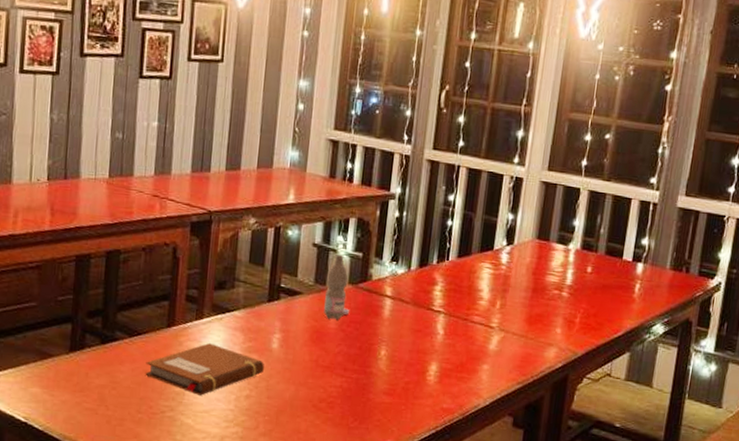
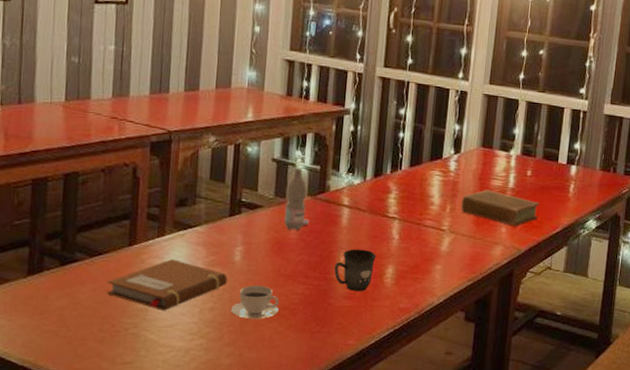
teacup: none [267,375,317,411] -> present [231,285,279,319]
mug: none [374,342,419,388] -> present [334,249,376,291]
book: none [512,285,600,328] -> present [460,189,540,227]

